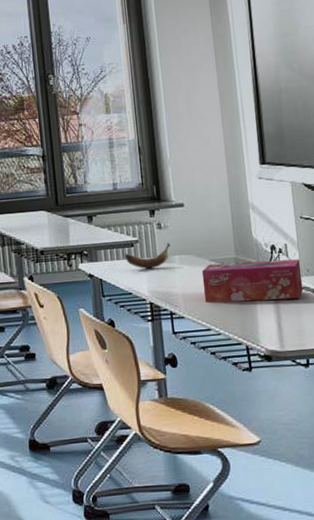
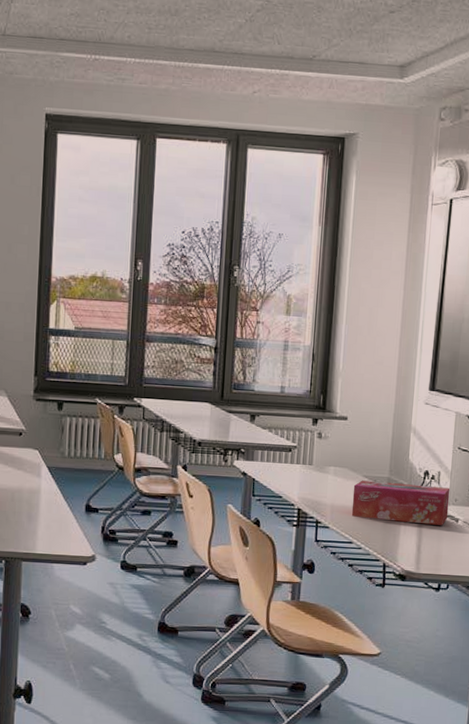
banana: present [124,243,171,270] -> none [280,453,328,477]

